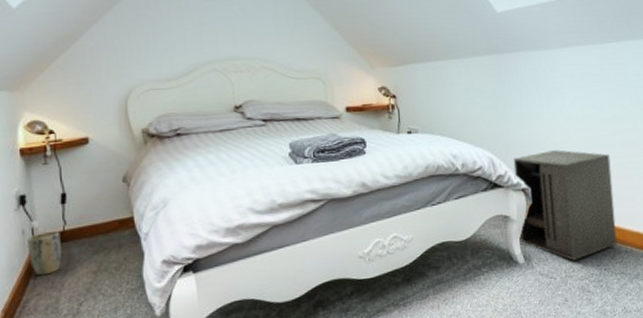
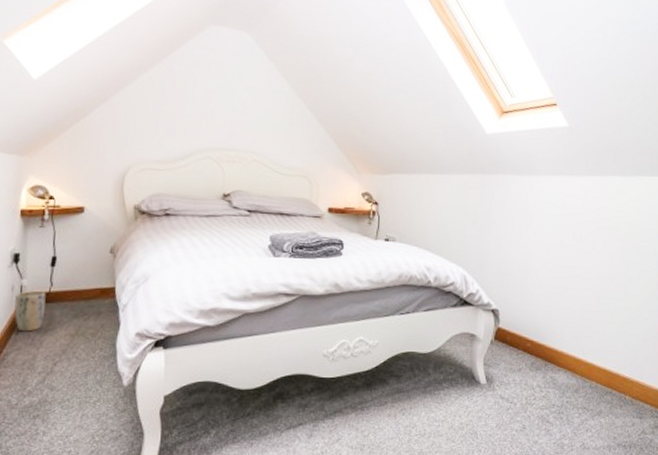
speaker: present [513,150,617,261] -> none [485,275,584,389]

